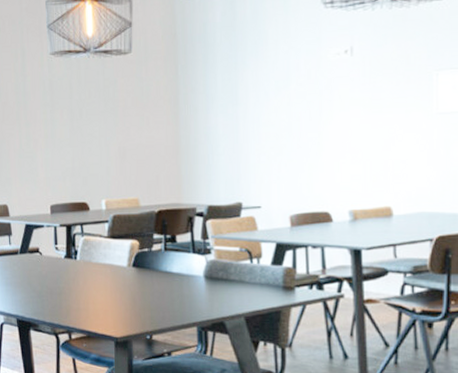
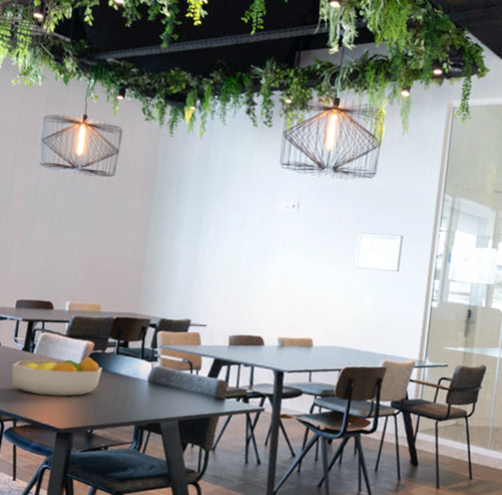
fruit bowl: none [57,257,152,304] -> present [11,356,102,397]

